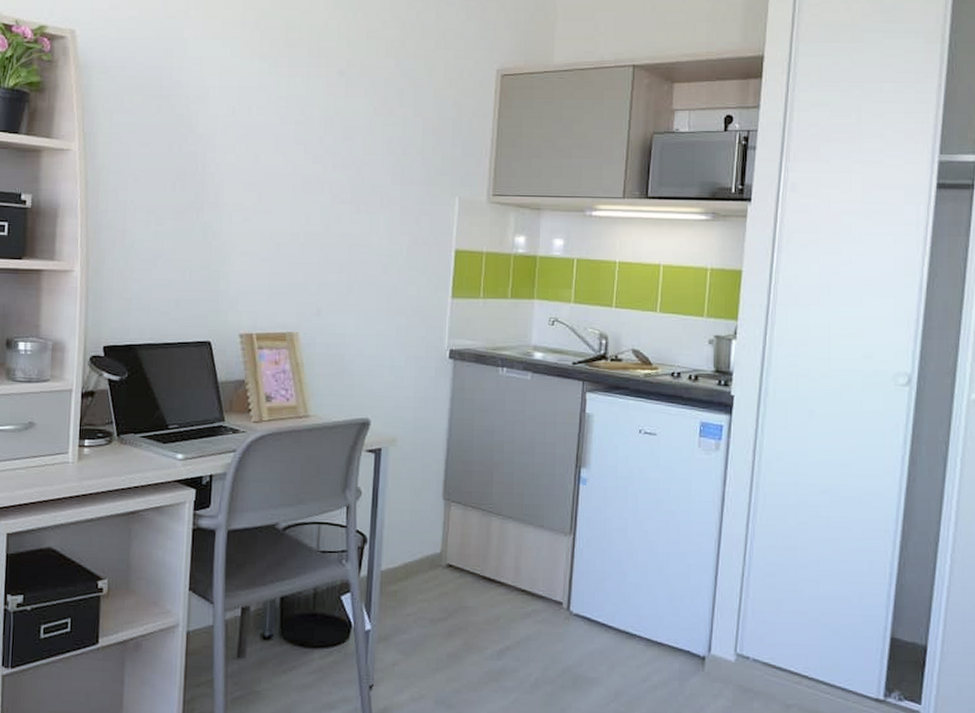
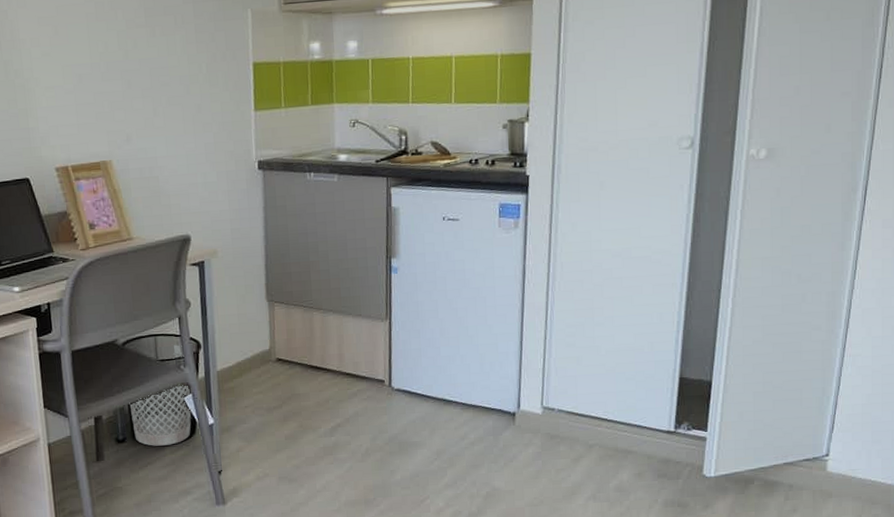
wastebasket: none [281,536,351,649] -> present [129,345,192,446]

